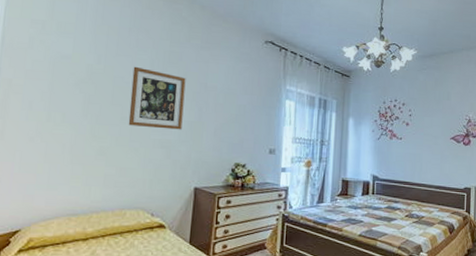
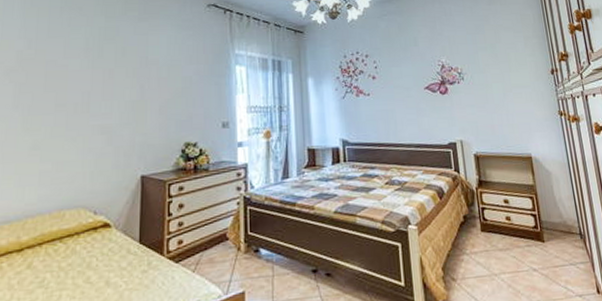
wall art: present [128,66,186,130] -> none [63,47,125,113]

